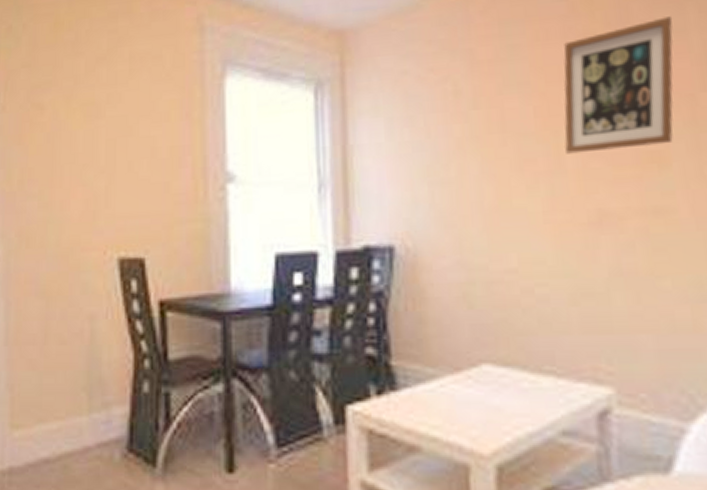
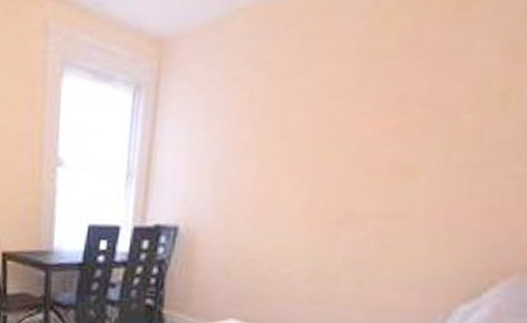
wall art: present [563,16,673,154] -> none [332,38,462,162]

